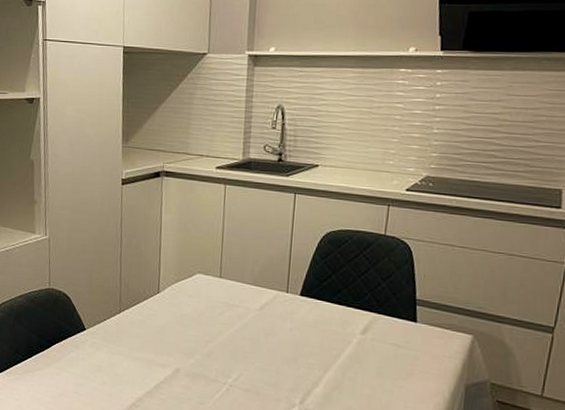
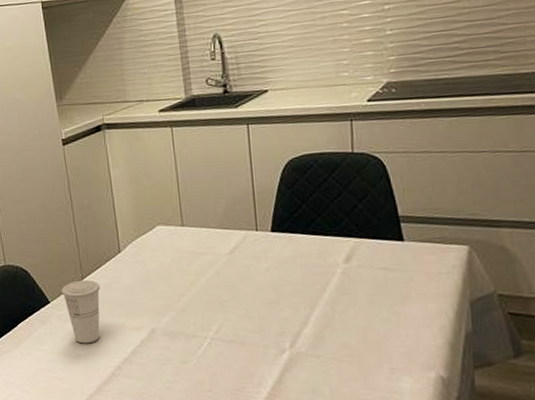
cup: none [98,313,136,373] -> present [61,279,101,344]

